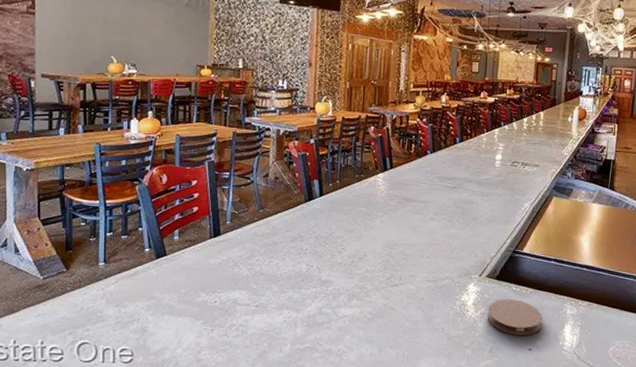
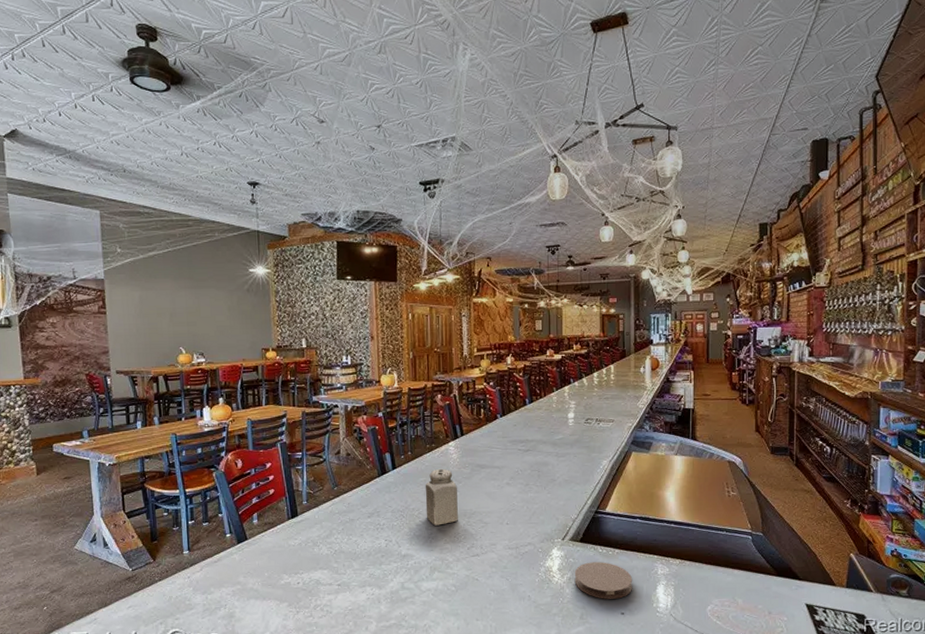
salt shaker: none [349,199,382,254] -> present [425,468,458,526]

